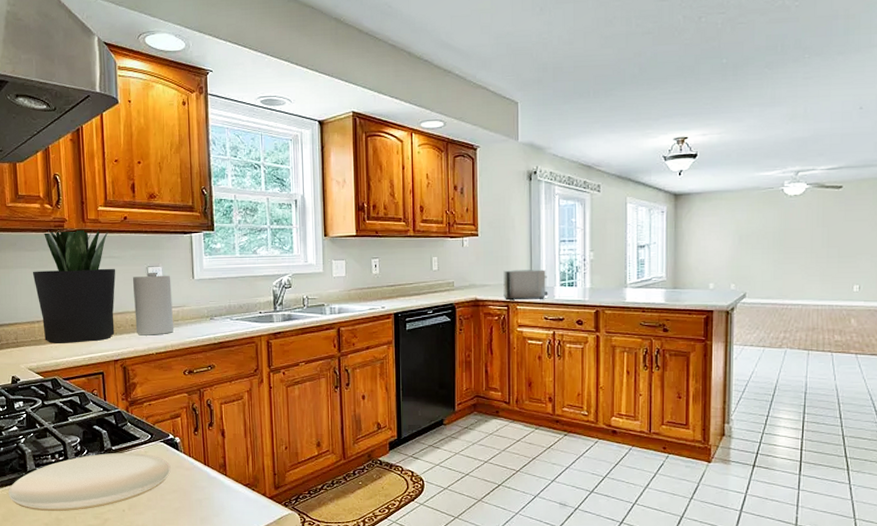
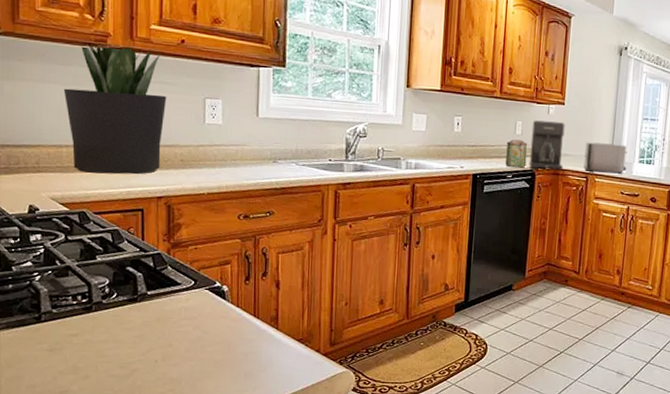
plate: present [8,452,171,512] -> none [15,298,215,360]
paper towel holder: present [133,273,173,336] -> none [185,105,232,174]
canister: none [425,275,446,303] -> present [505,139,527,169]
coffee maker: none [448,254,483,302] -> present [529,120,565,170]

